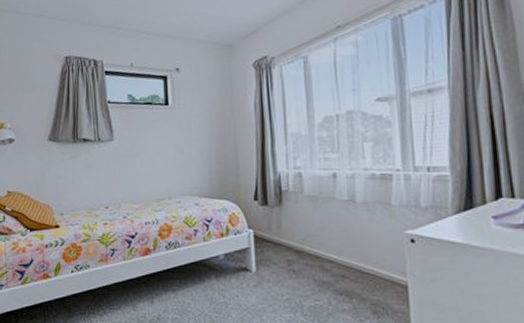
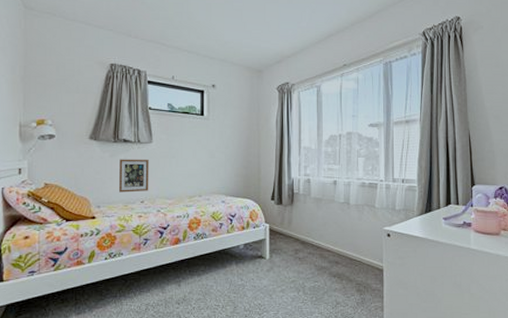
picture frame: none [80,159,113,198] -> present [119,159,149,193]

